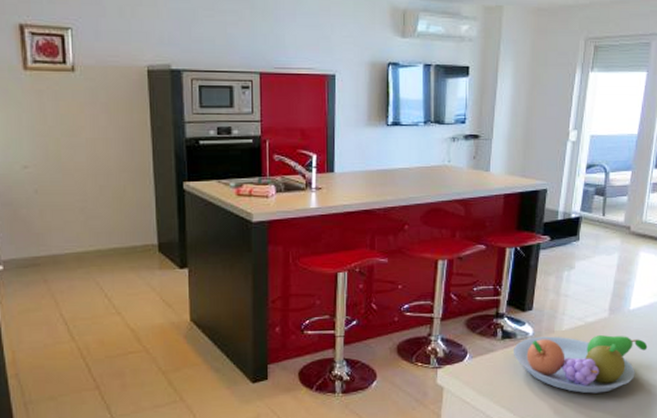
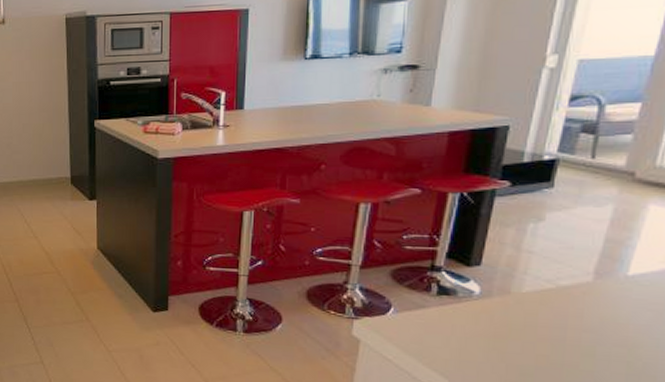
fruit bowl: present [514,334,648,394] -> none [452,296,654,372]

